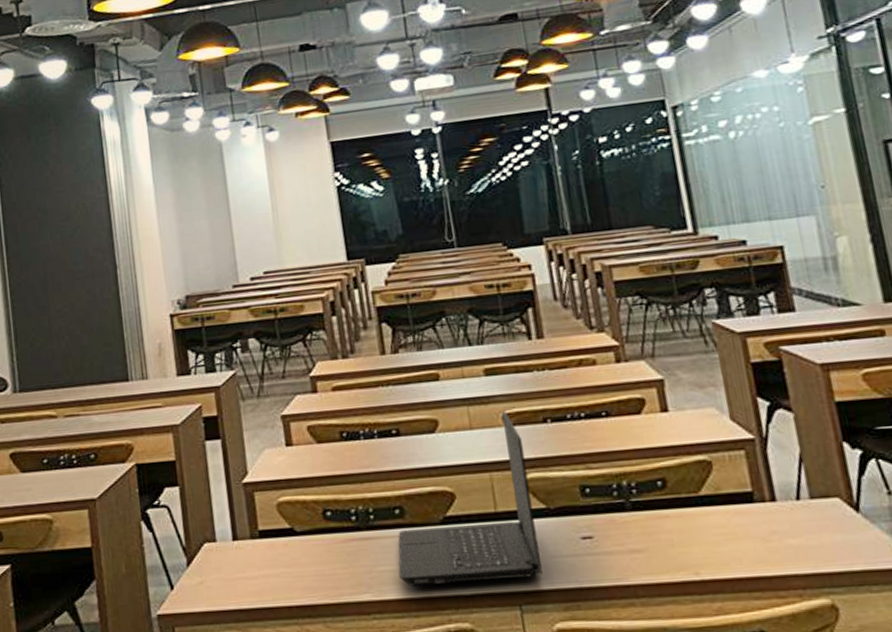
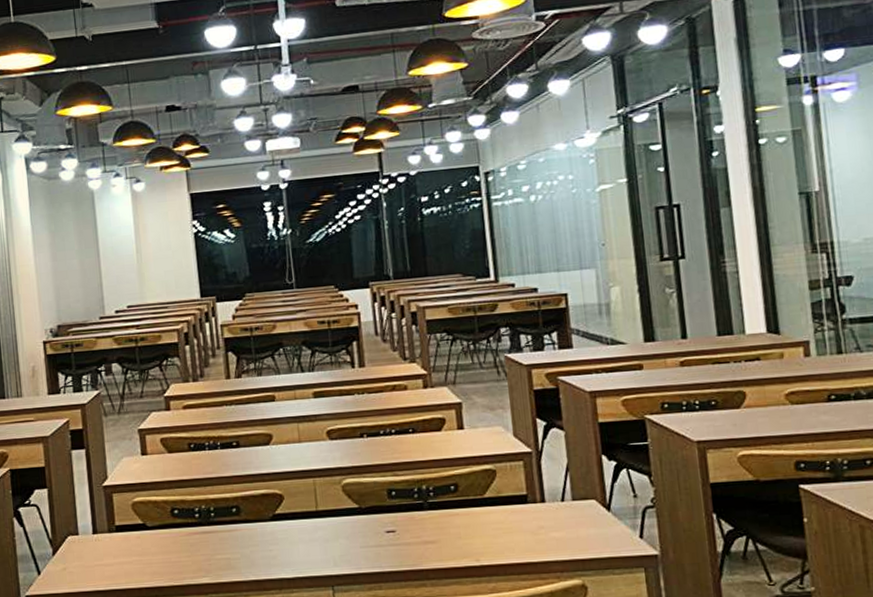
laptop: present [398,411,543,587] -> none [233,427,352,571]

